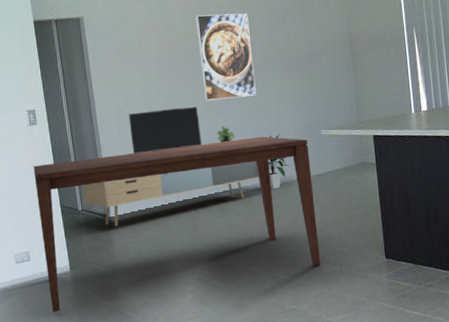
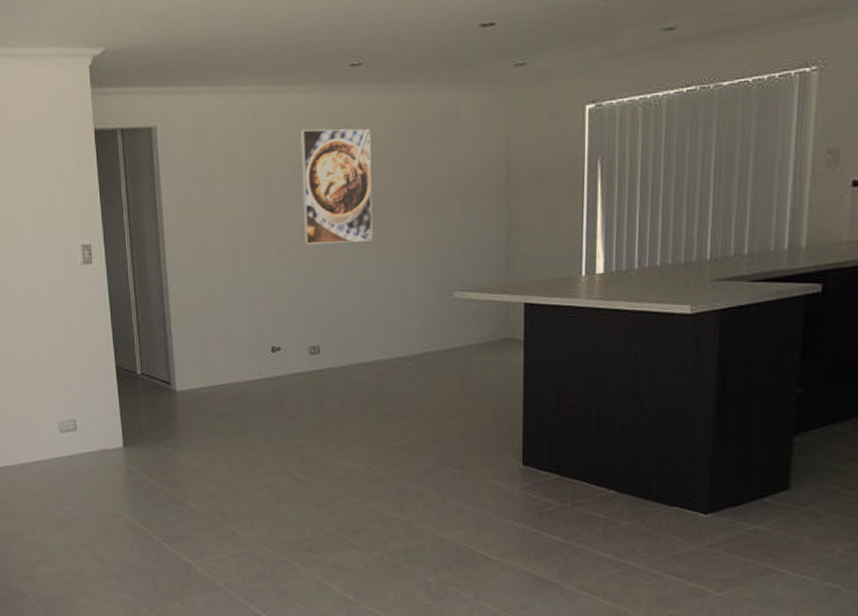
dining table: present [33,136,321,312] -> none [85,295,436,495]
media console: present [81,106,260,227] -> none [142,250,367,398]
indoor plant: present [268,134,289,189] -> none [380,293,407,365]

